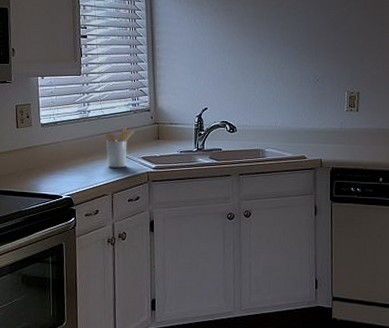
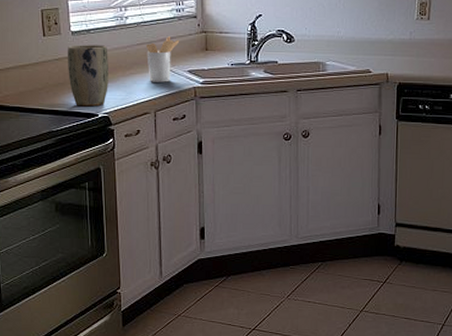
plant pot: none [37,135,72,189] -> present [68,45,108,107]

